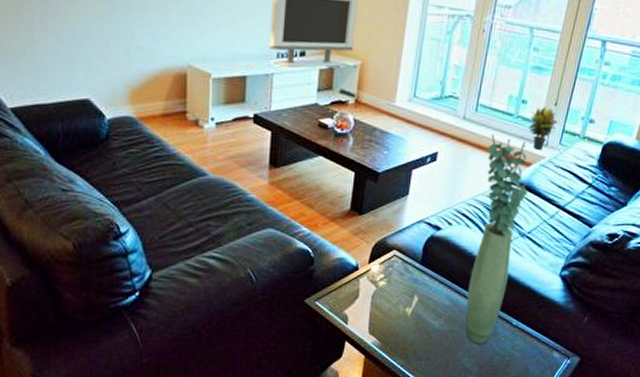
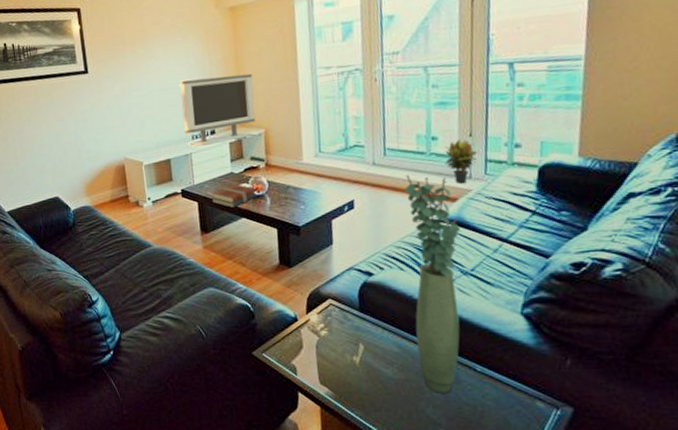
books: none [288,116,339,144] -> present [212,183,256,209]

